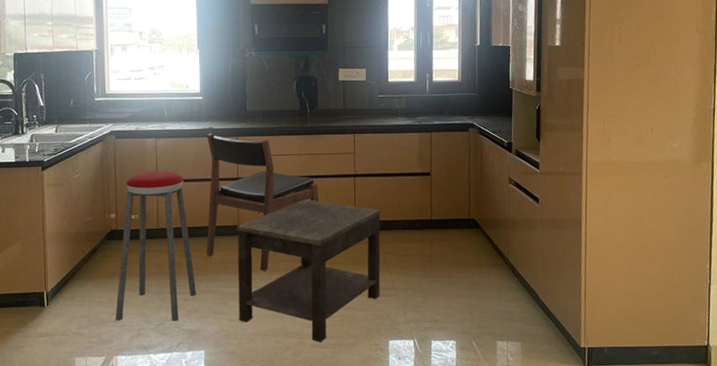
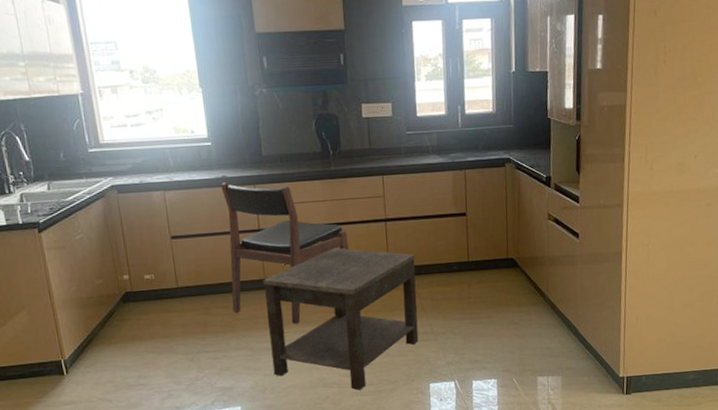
music stool: present [115,170,197,321] -> none [135,225,227,384]

